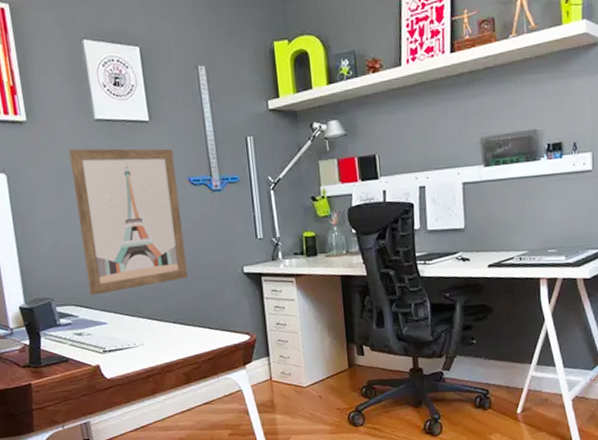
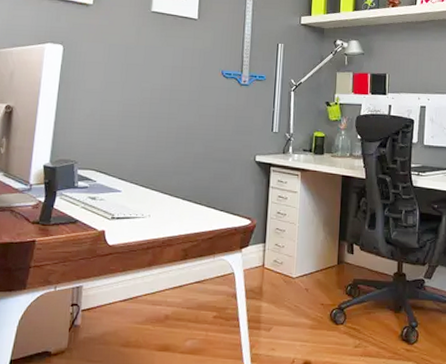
wall art: present [69,148,188,295] -> none [111,33,213,164]

